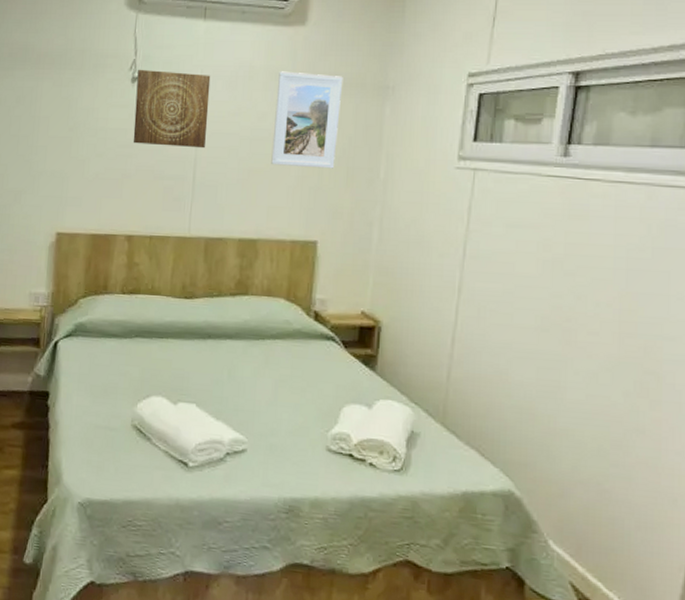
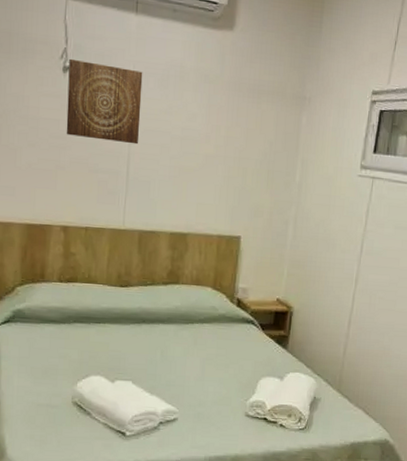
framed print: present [271,71,343,169] -> none [200,74,266,171]

